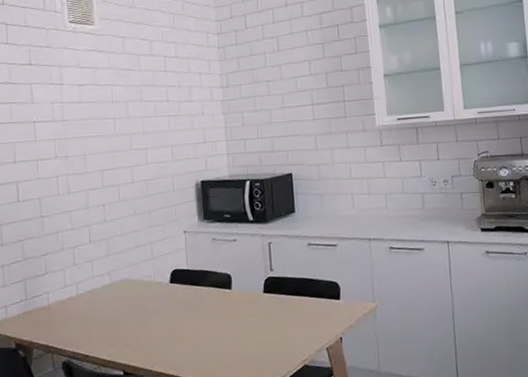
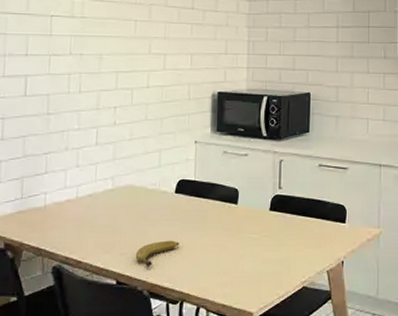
fruit: none [138,329,180,357] -> present [135,240,180,267]

